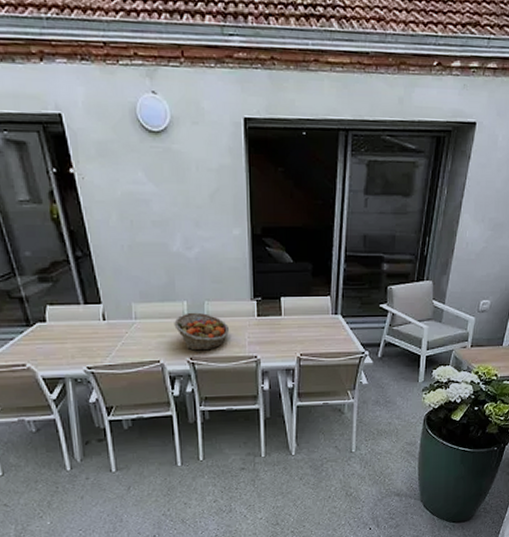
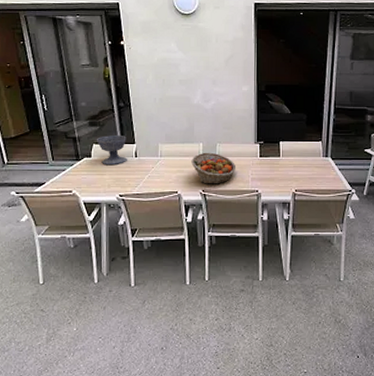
bowl: none [49,294,93,332] -> present [96,135,127,166]

